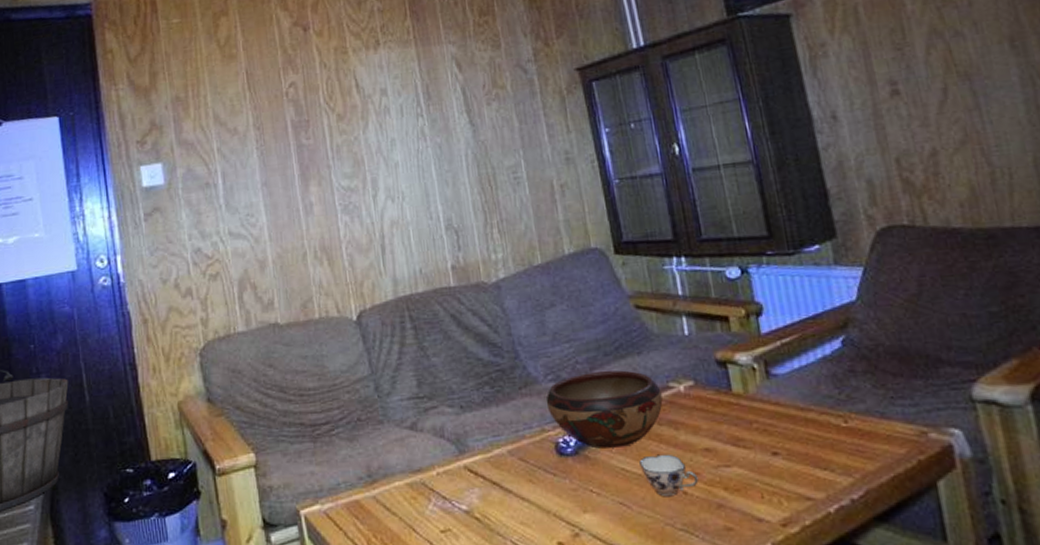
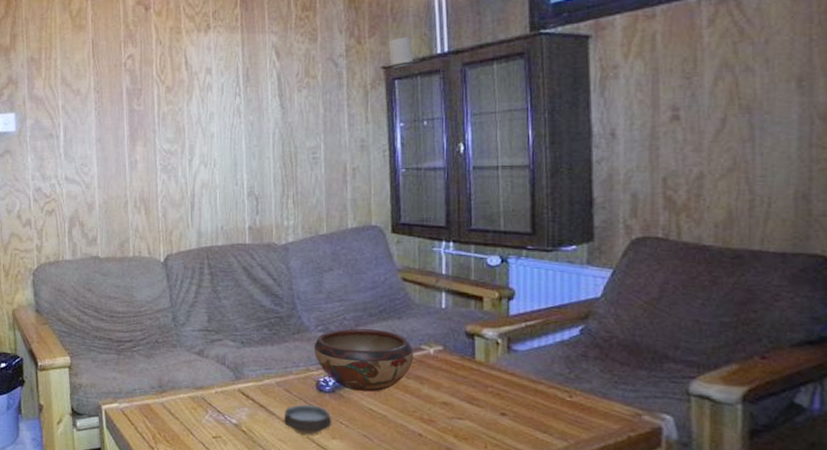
ashtray: none [522,473,581,512] -> present [283,404,332,435]
candle: none [578,33,617,70] -> present [384,36,421,69]
teacup: present [639,454,699,497] -> none [385,401,433,436]

